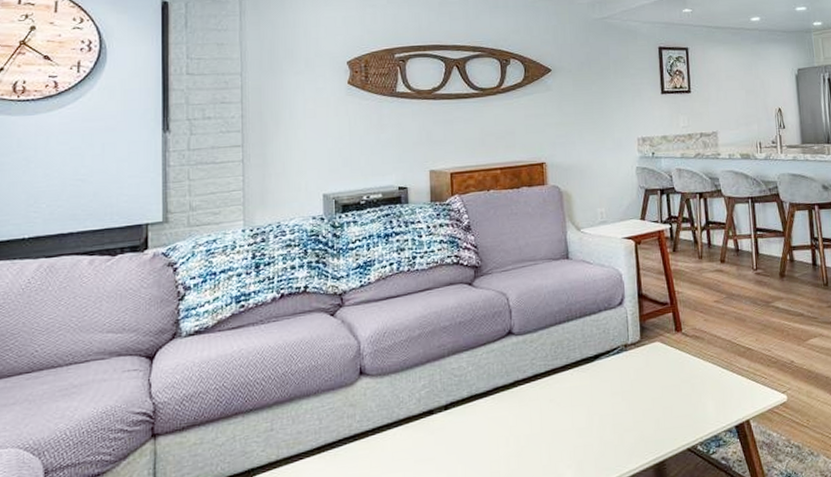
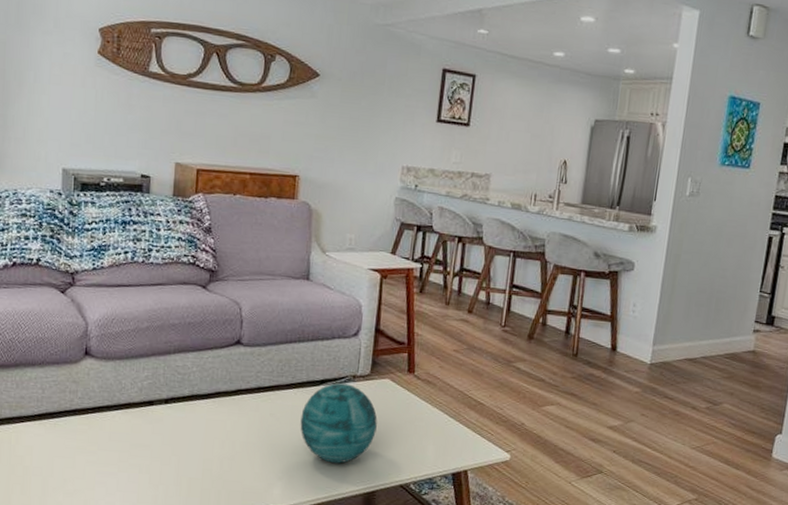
decorative orb: none [580,354,656,439] -> present [300,383,377,463]

